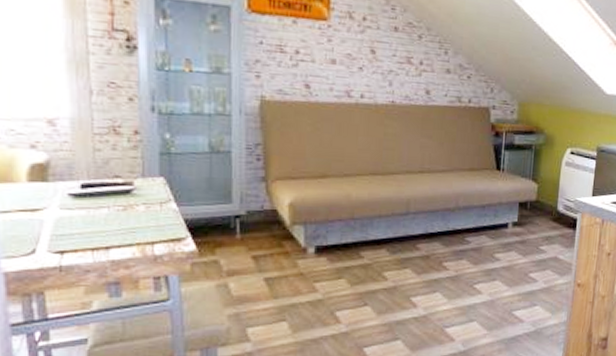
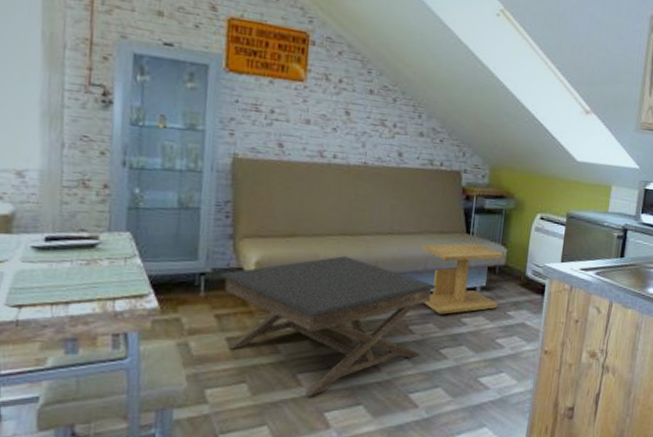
coffee table: none [255,196,469,332] -> present [220,256,436,396]
side table: none [454,179,535,251] -> present [423,243,504,315]

